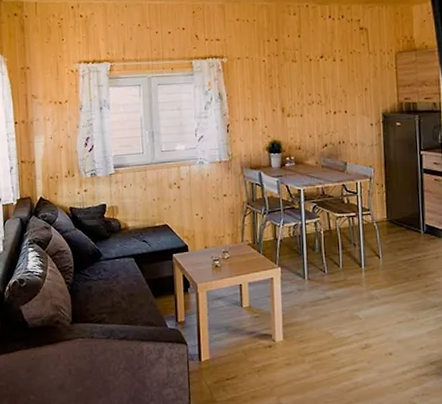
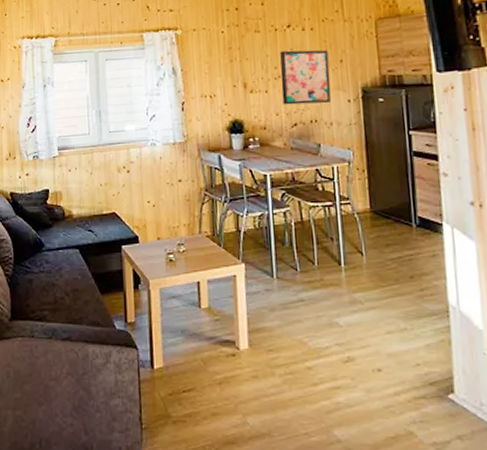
wall art: none [313,78,357,128] -> present [280,50,331,105]

